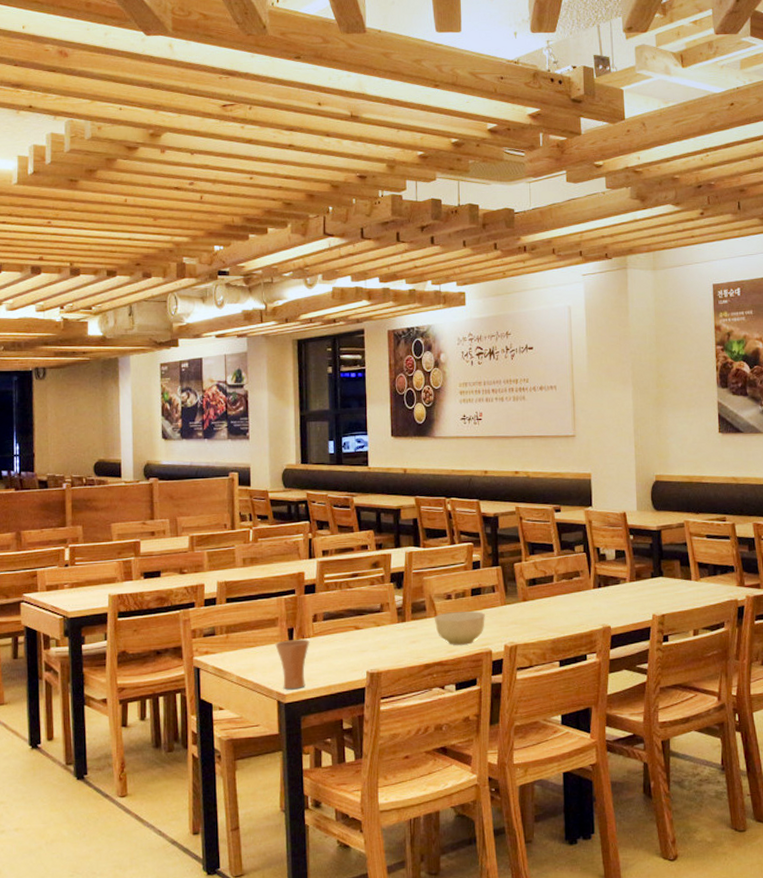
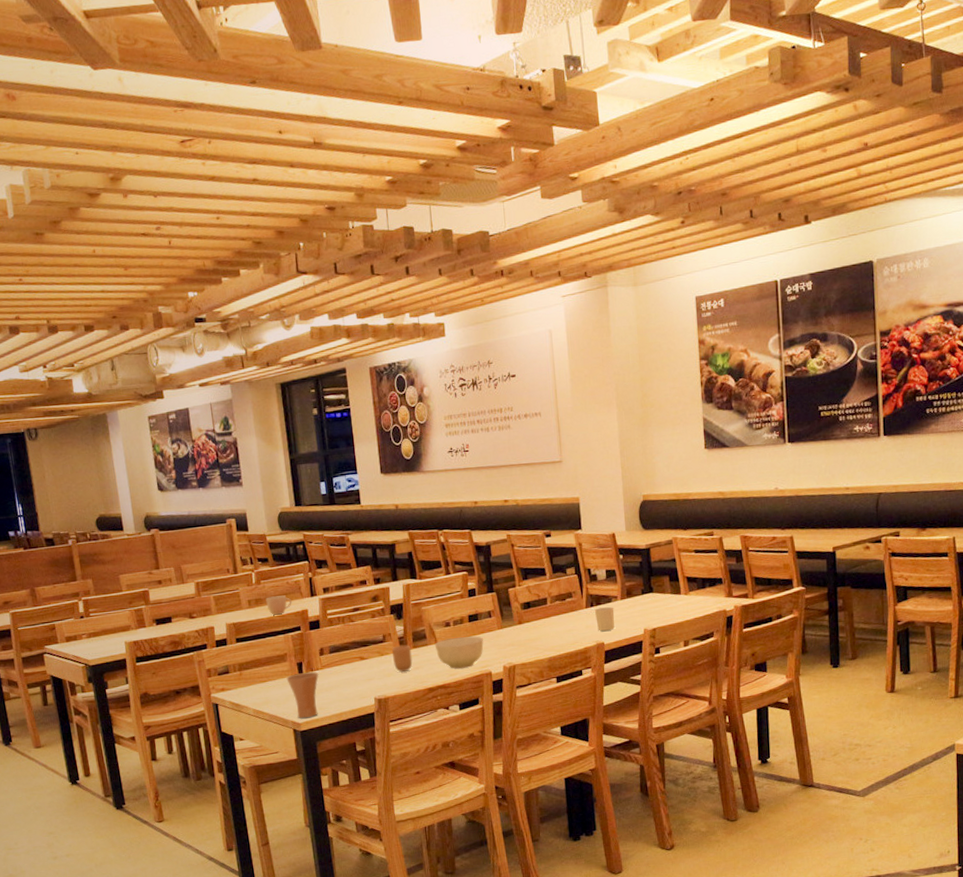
cup: none [261,555,289,576] -> present [266,595,292,615]
cup: none [389,616,410,646] -> present [392,645,413,673]
cup: none [603,589,623,614] -> present [595,607,615,631]

